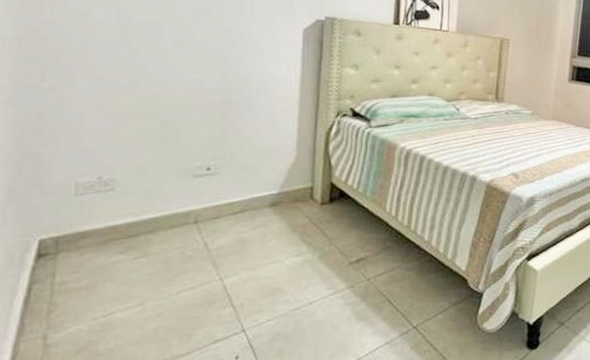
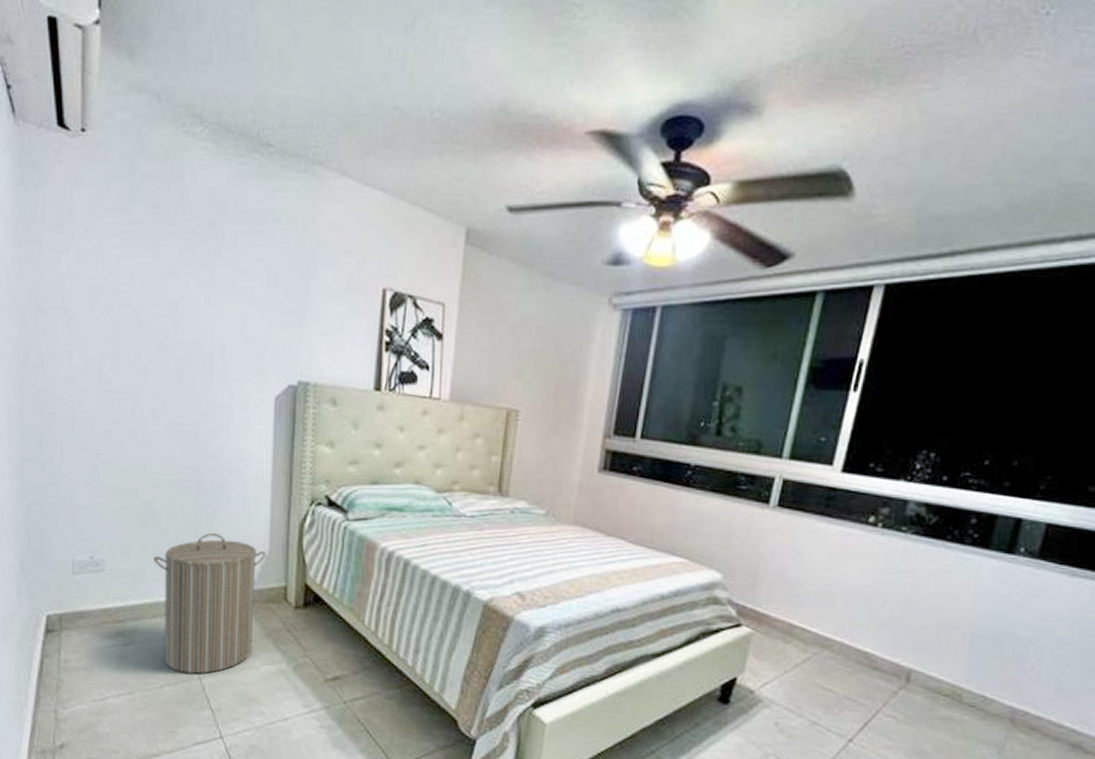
laundry hamper: none [173,146,293,277] -> present [153,533,266,674]

